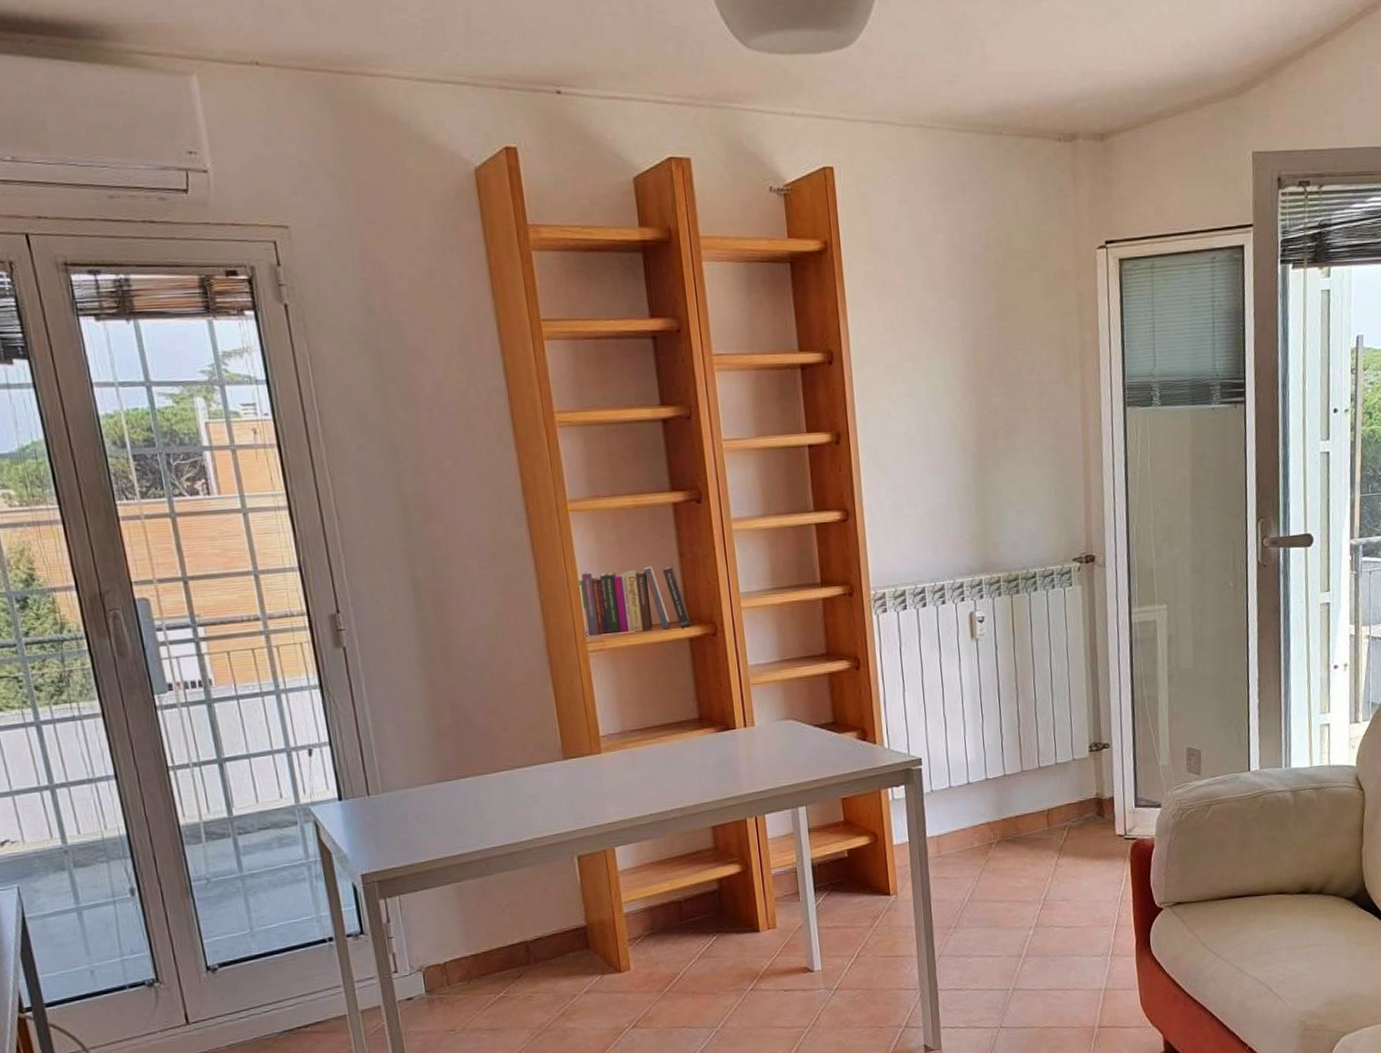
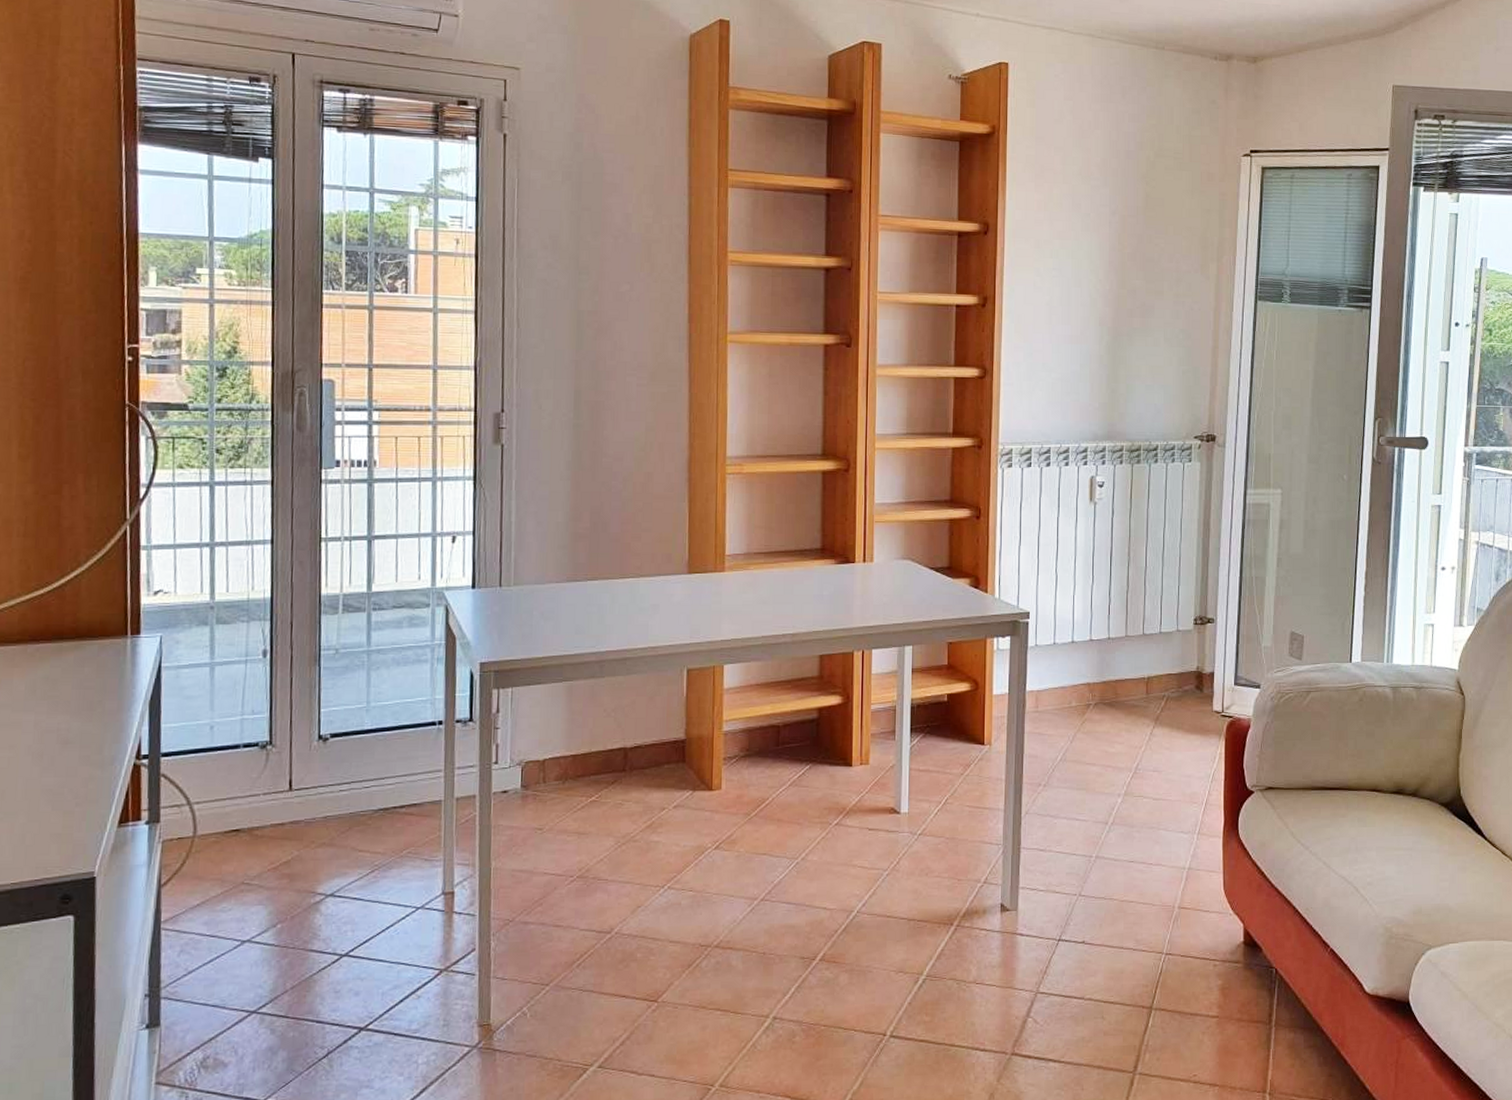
books: present [579,565,691,637] -> none [724,399,826,461]

